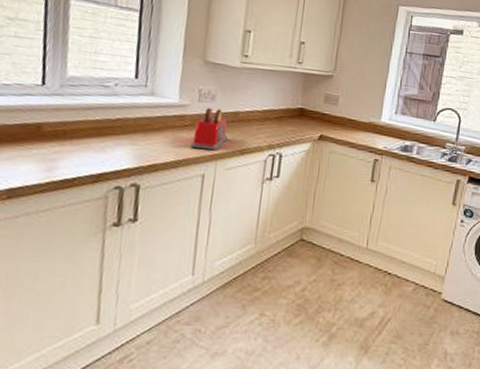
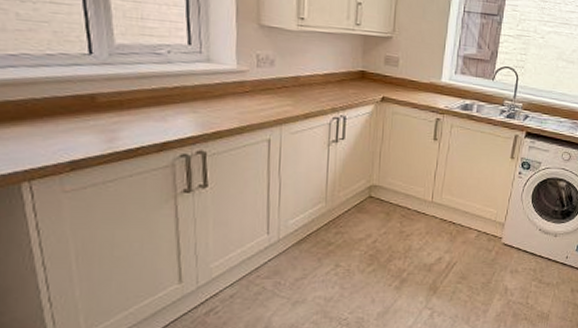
toaster: present [189,107,229,151] -> none [252,73,292,116]

